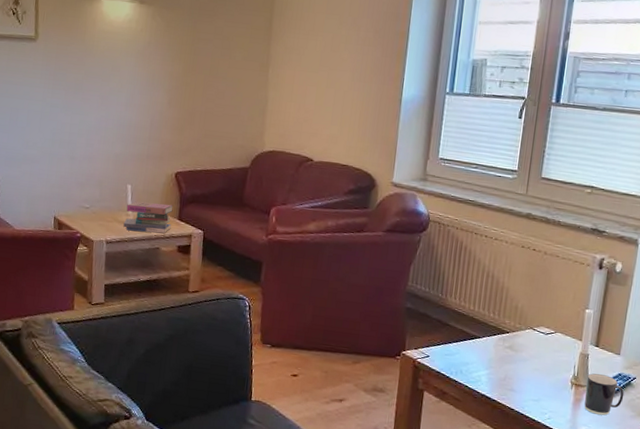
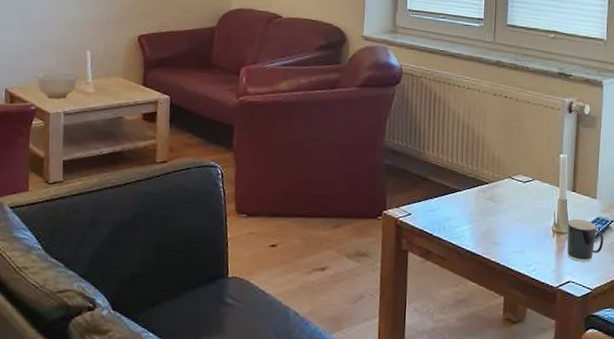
bowl: none [82,204,119,228] -> present [37,73,77,99]
books: present [123,201,173,234] -> none [83,68,137,102]

